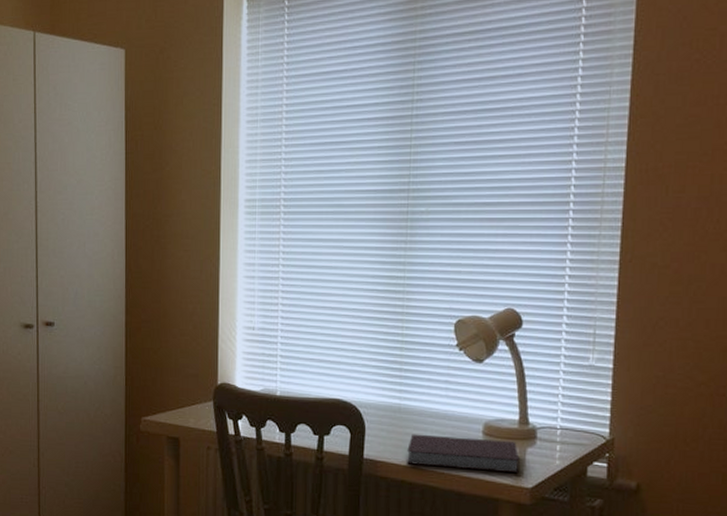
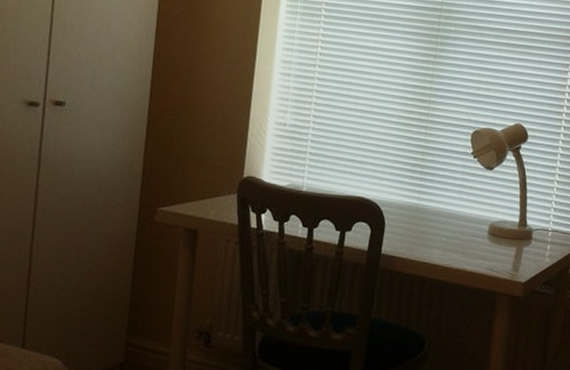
notebook: present [407,434,520,474] -> none [420,232,517,270]

